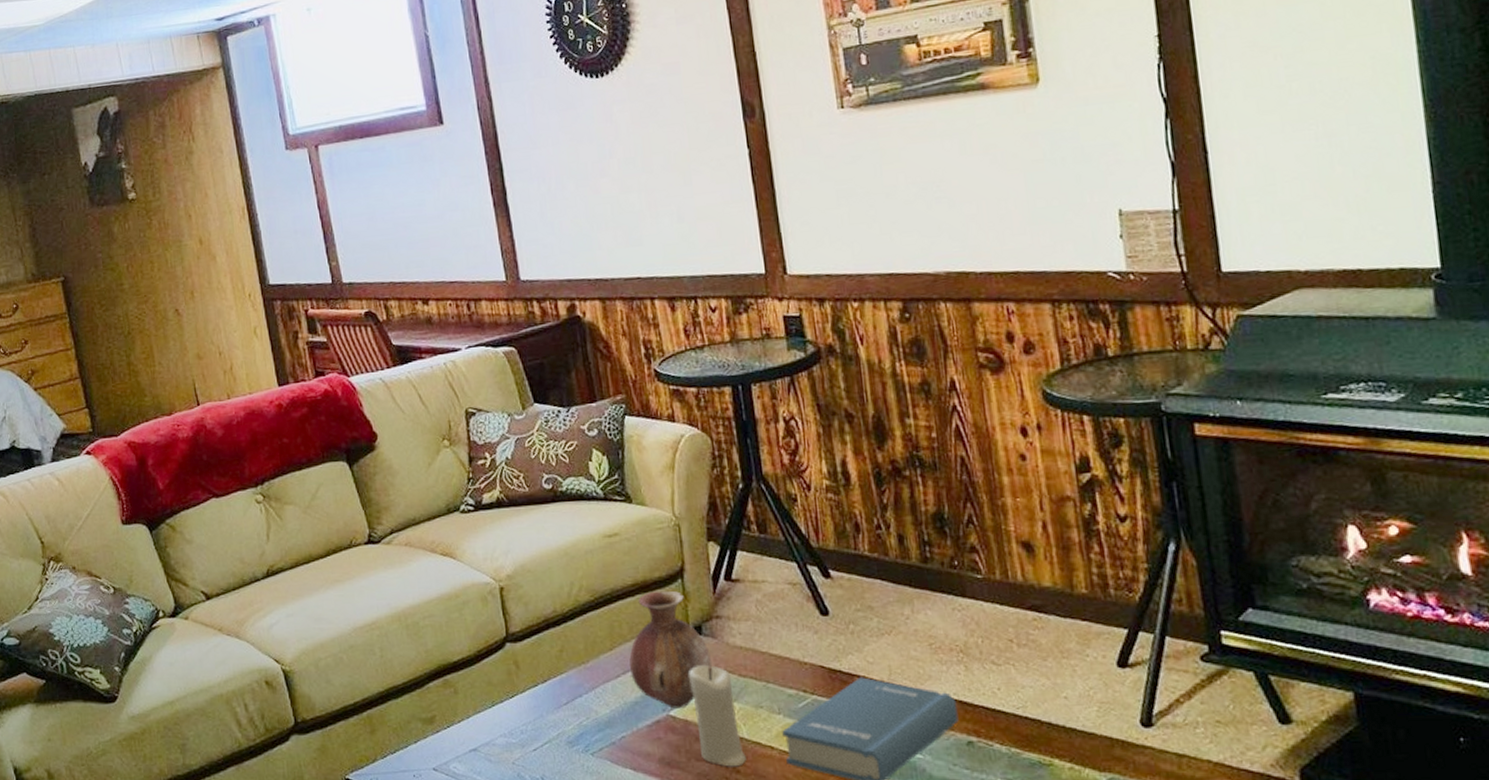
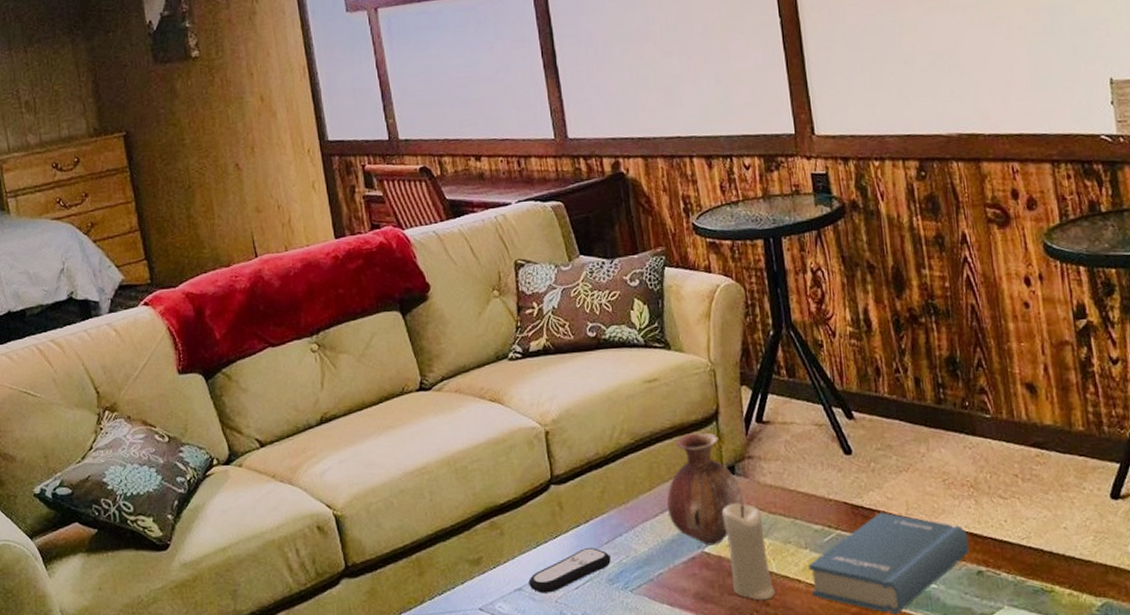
remote control: none [484,709,570,755] -> present [528,548,611,594]

